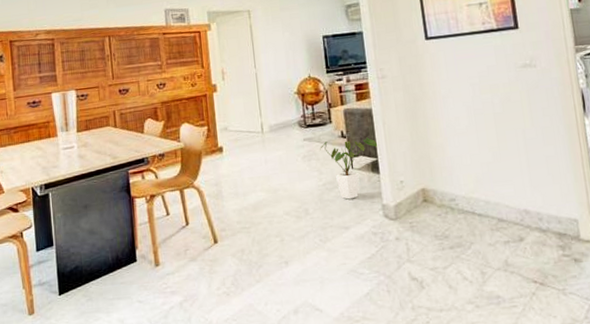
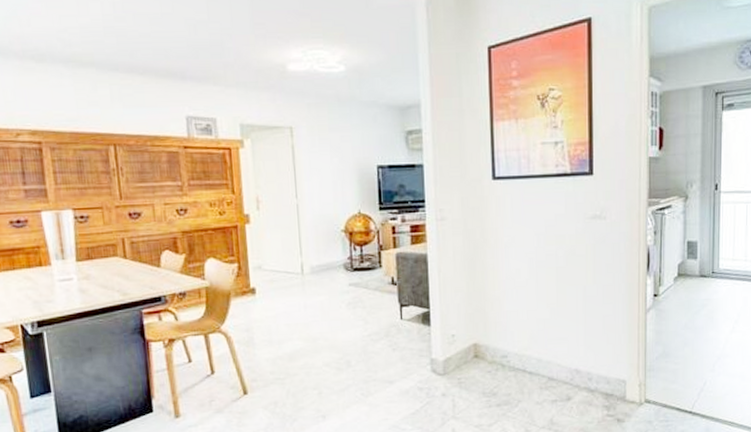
house plant: present [320,137,378,200] -> none [367,286,431,352]

